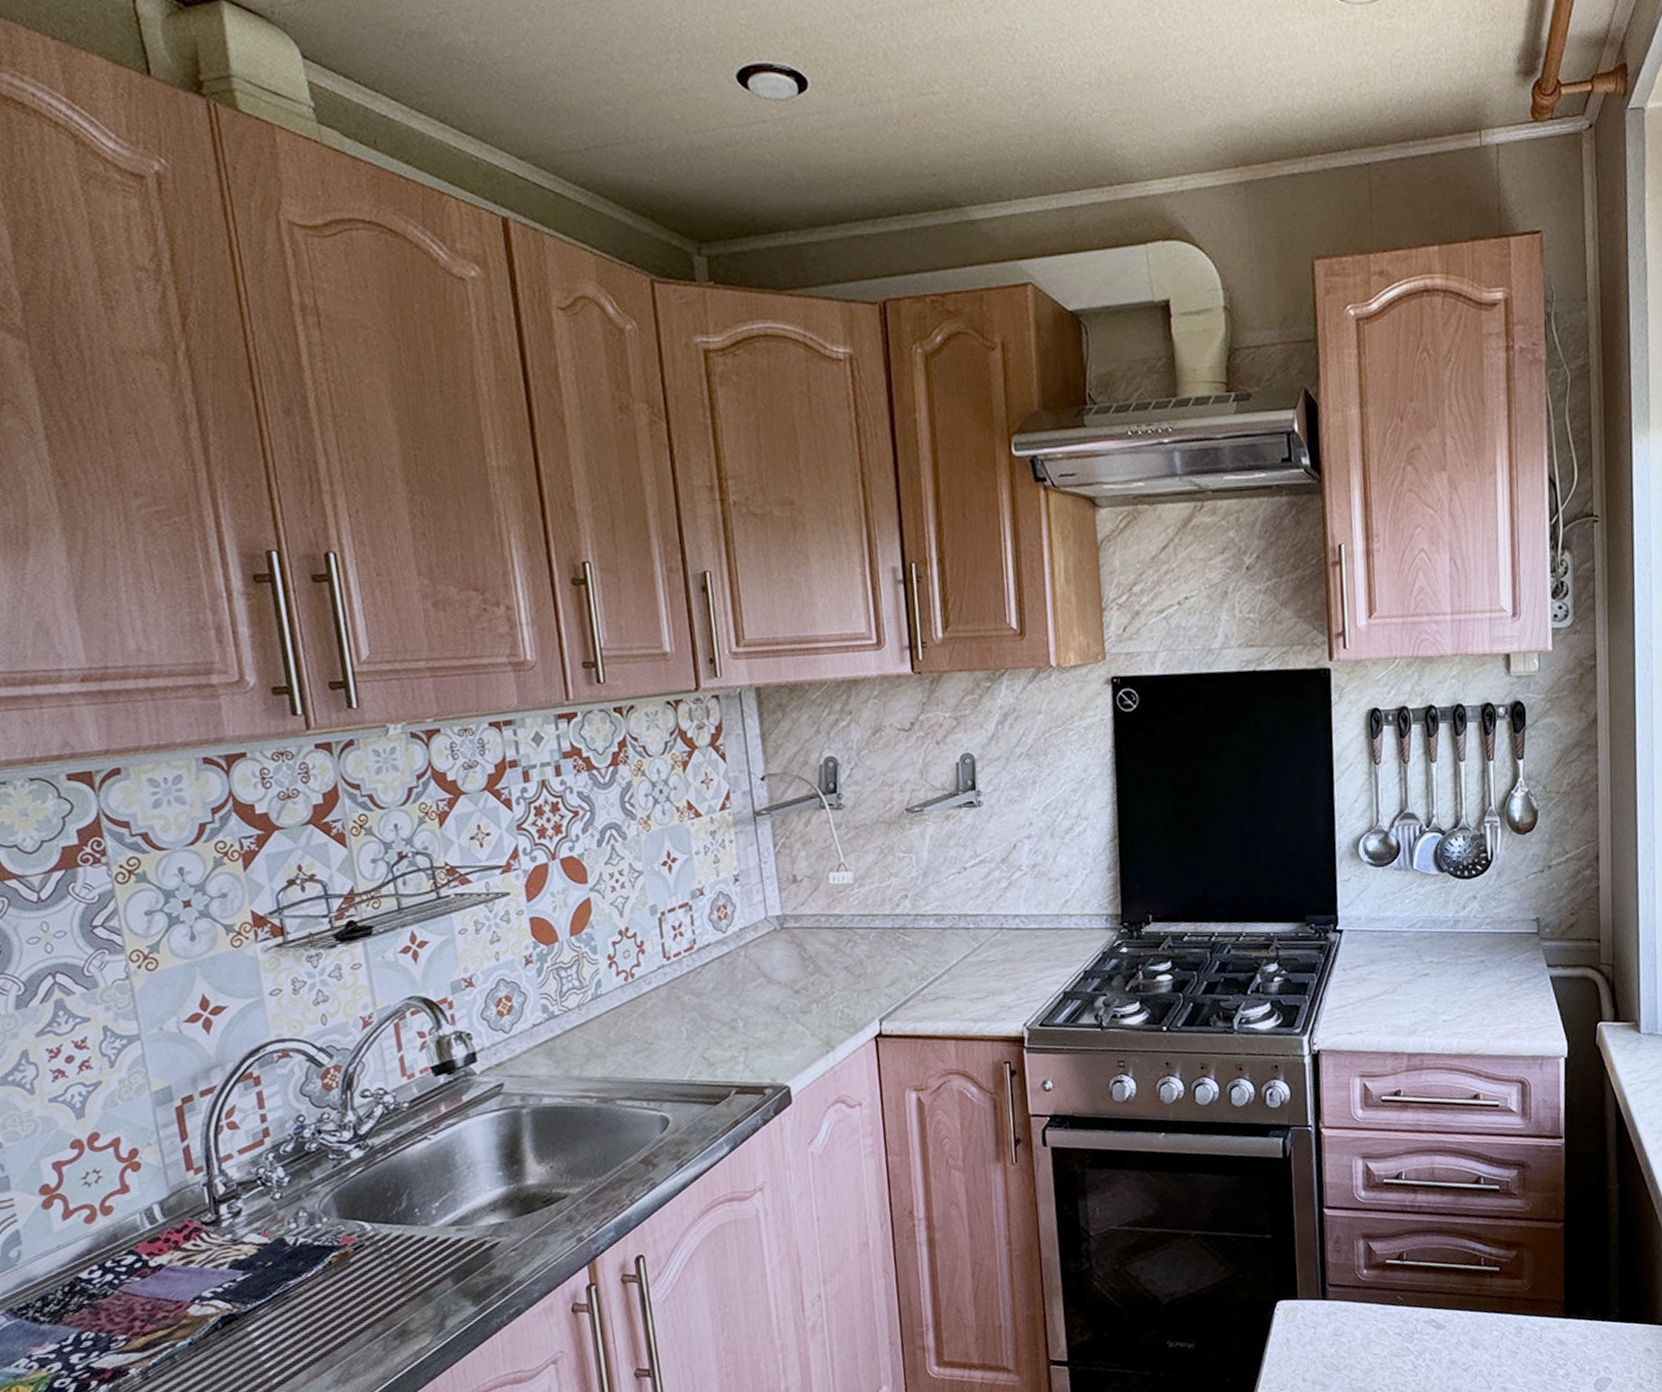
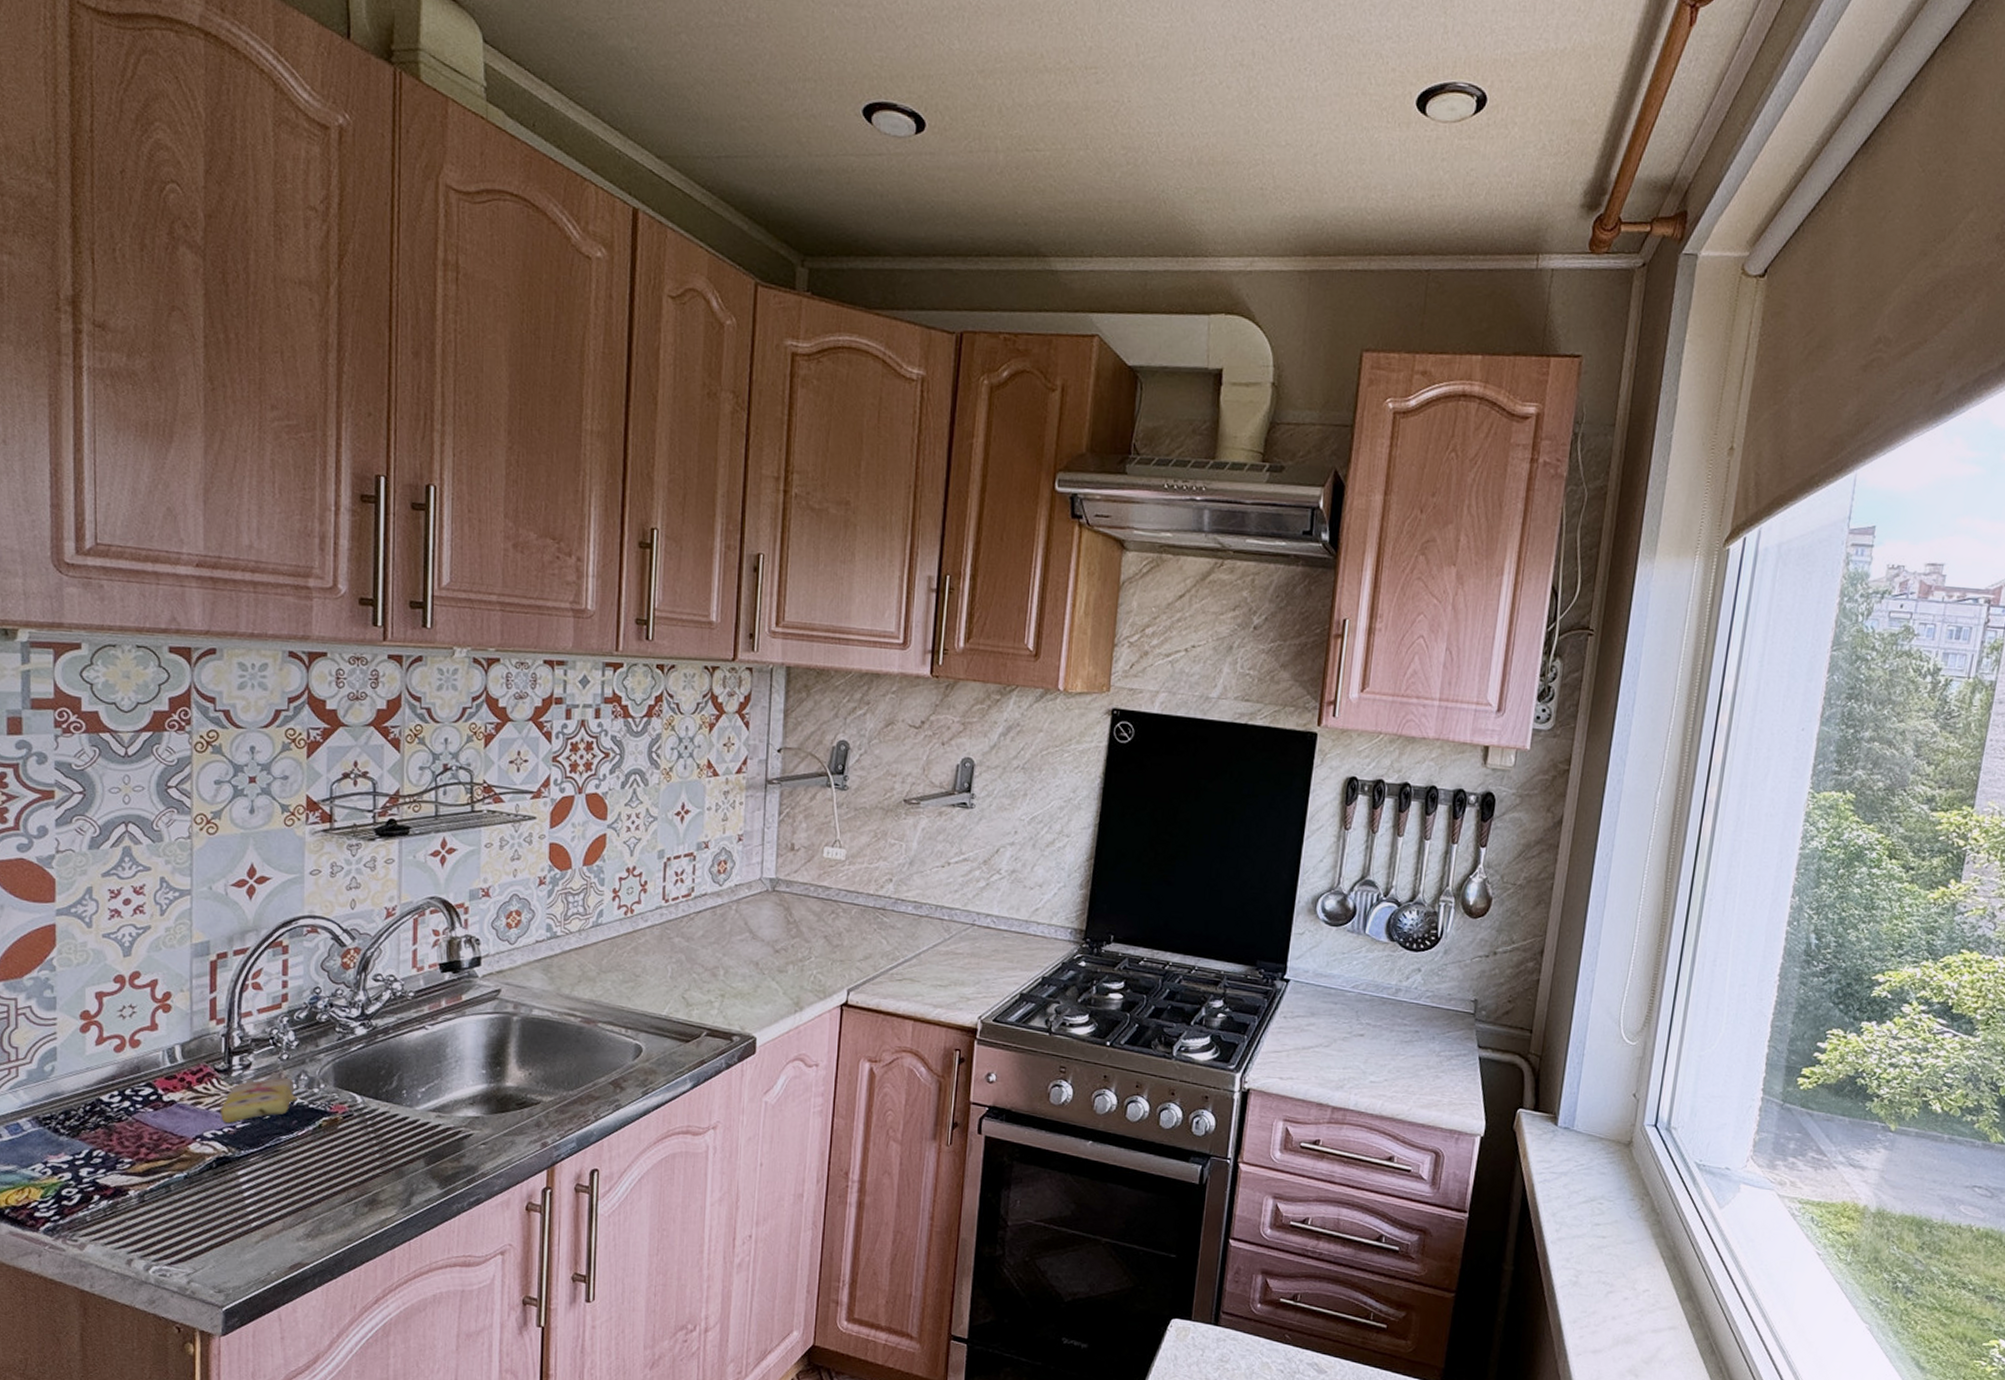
sponge: none [215,1213,300,1279] -> present [219,1071,298,1124]

